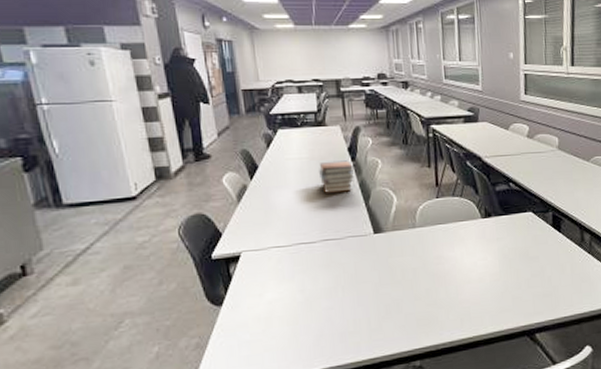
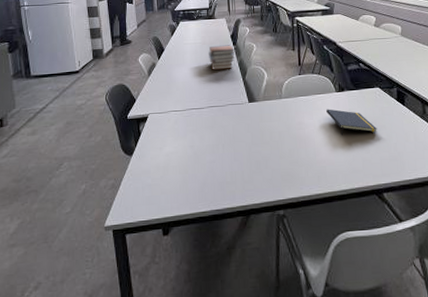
notepad: none [470,238,529,270] -> present [326,109,377,136]

